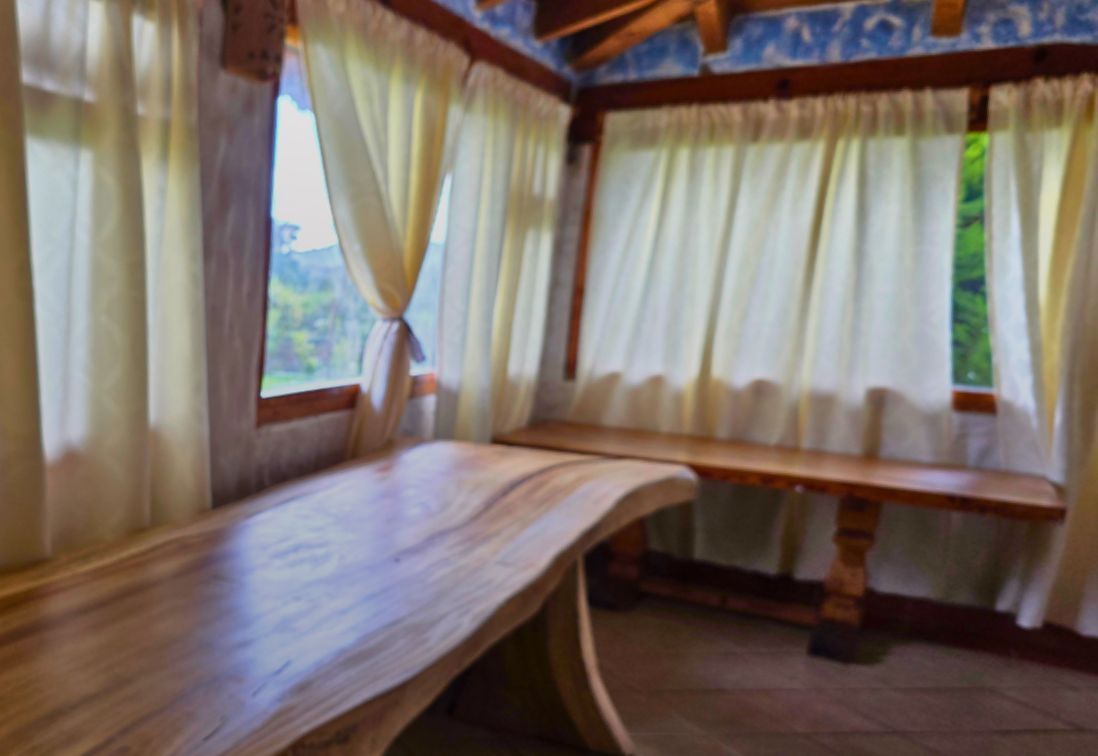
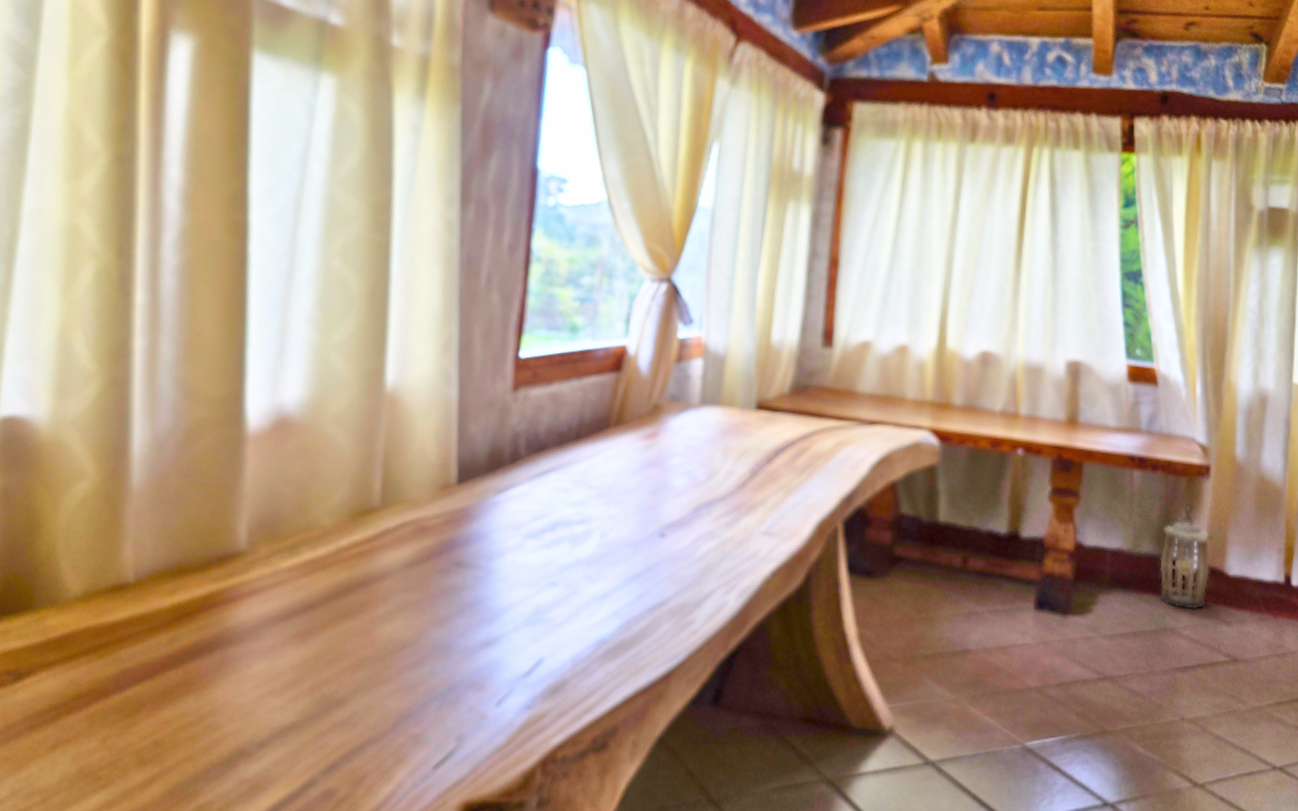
lantern: none [977,549,1062,671] -> present [1160,501,1213,610]

